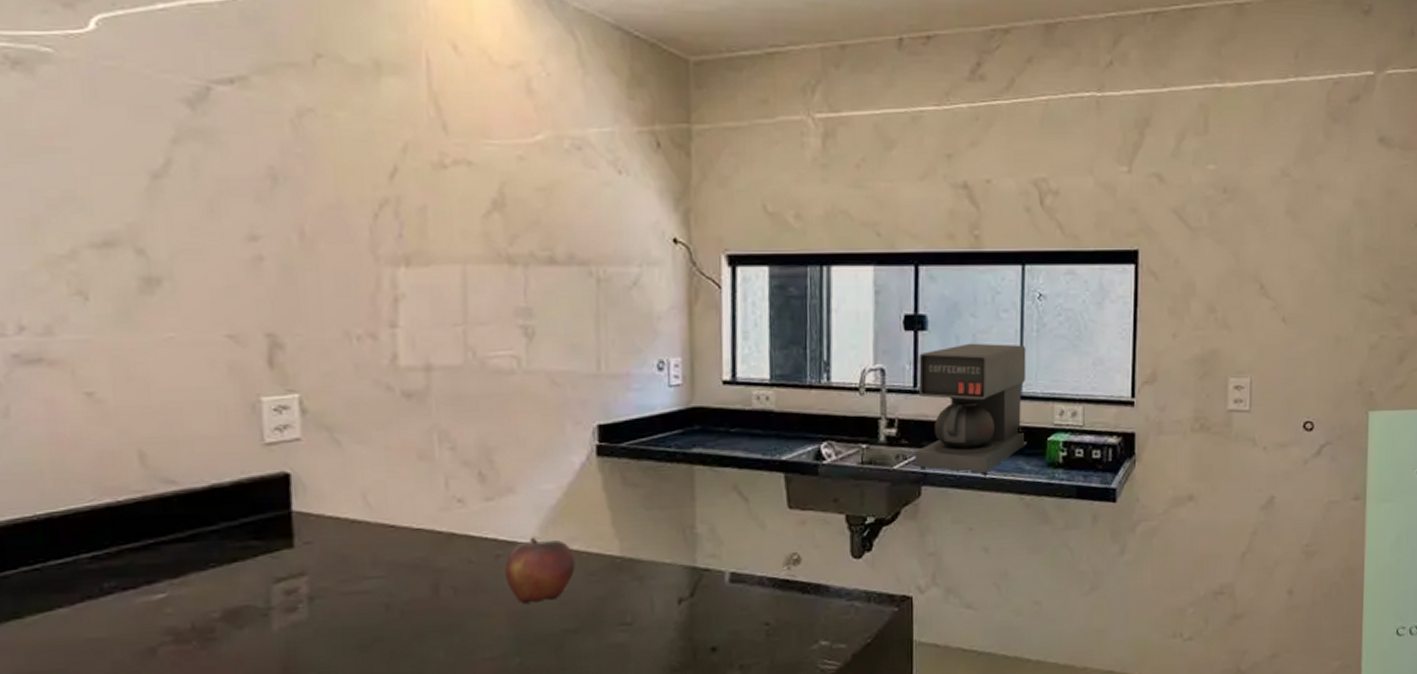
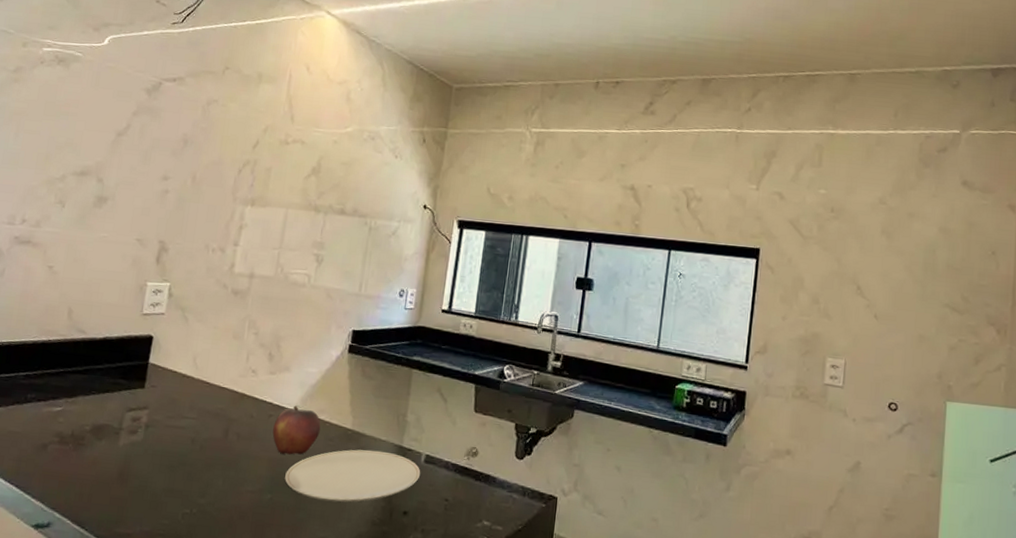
plate: none [535,577,727,653] -> present [285,449,421,502]
coffee maker: present [914,343,1027,475] -> none [571,304,666,409]

